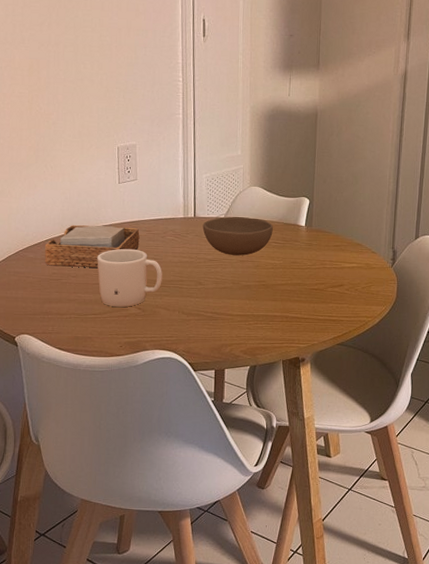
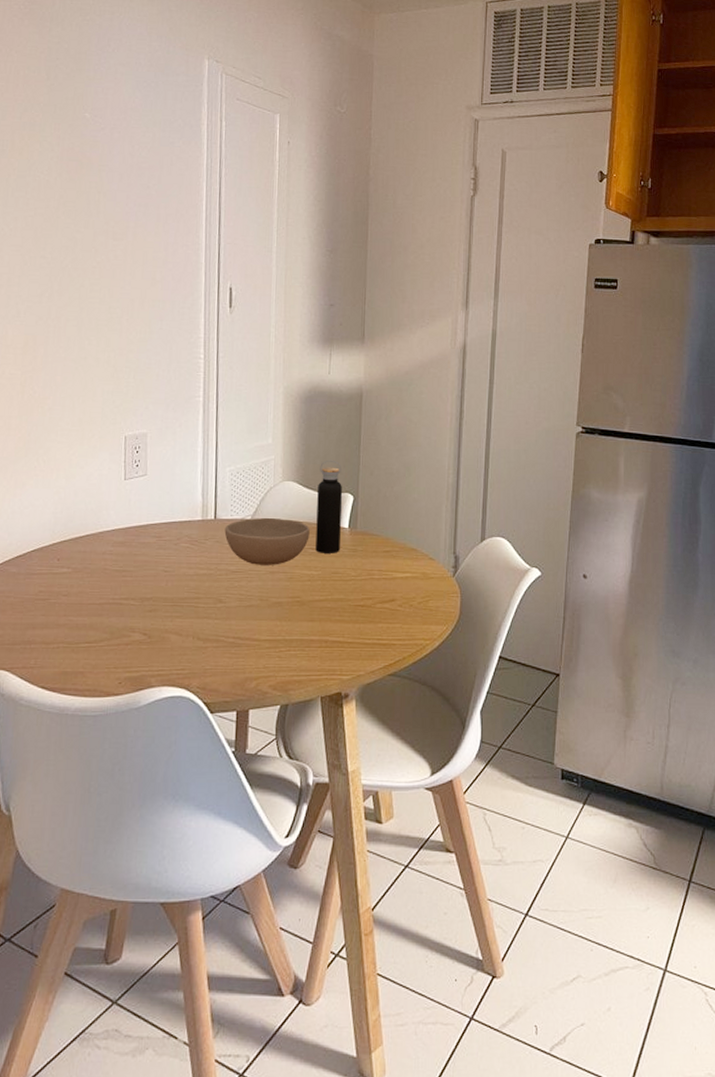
napkin holder: present [45,225,140,268] -> none [30,530,148,585]
mug: present [97,248,162,308] -> none [94,559,174,633]
water bottle: none [278,169,300,247] -> present [315,460,342,553]

